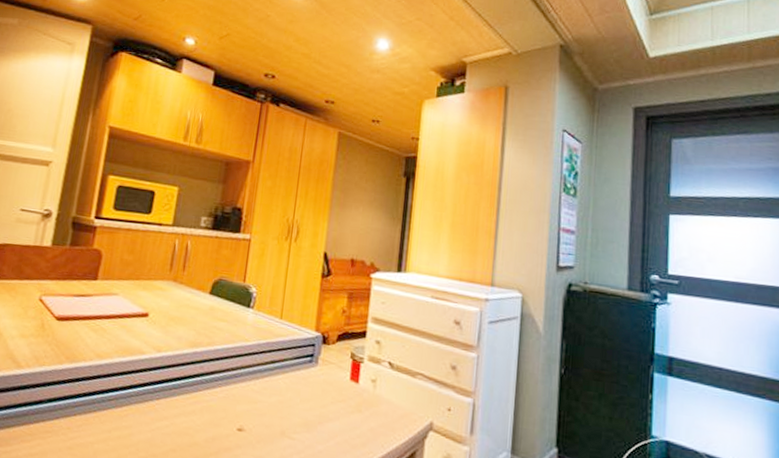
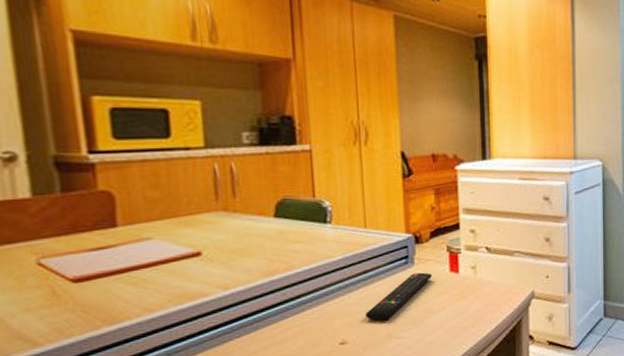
remote control: none [265,373,332,416] -> present [365,272,432,321]

